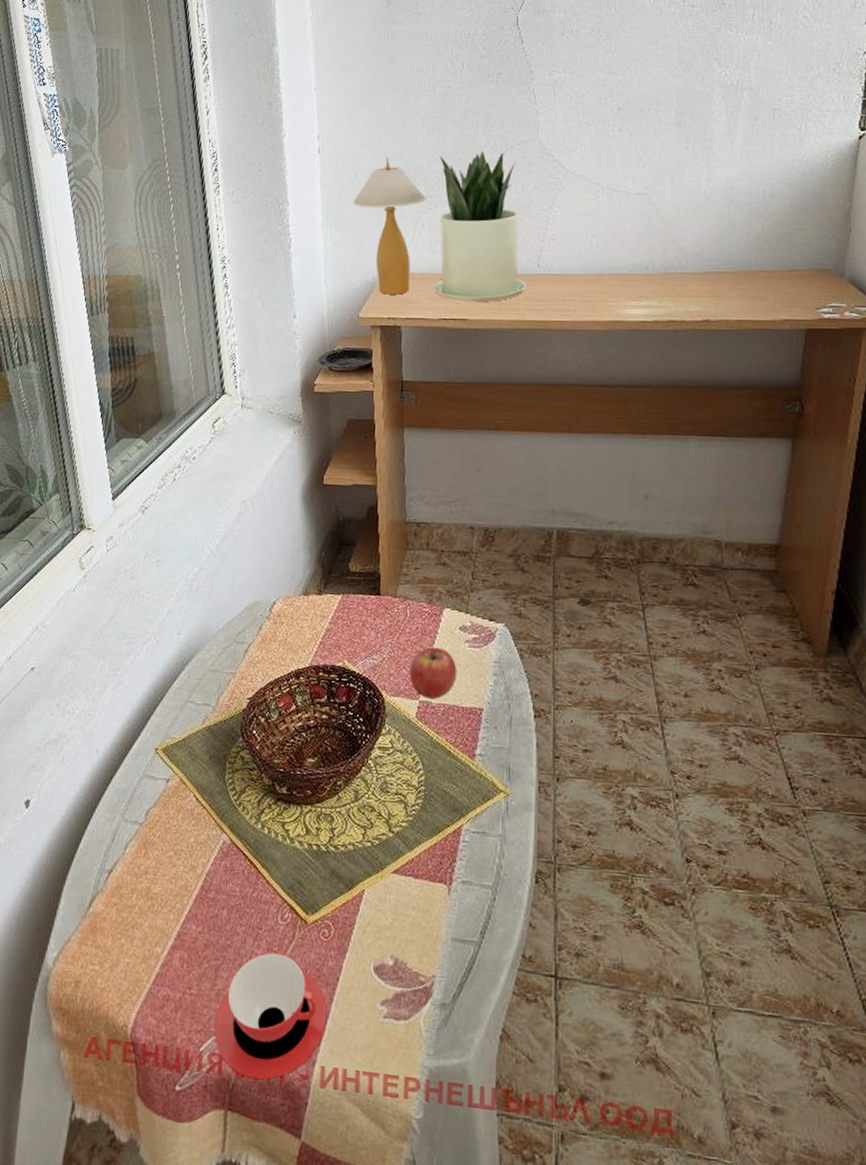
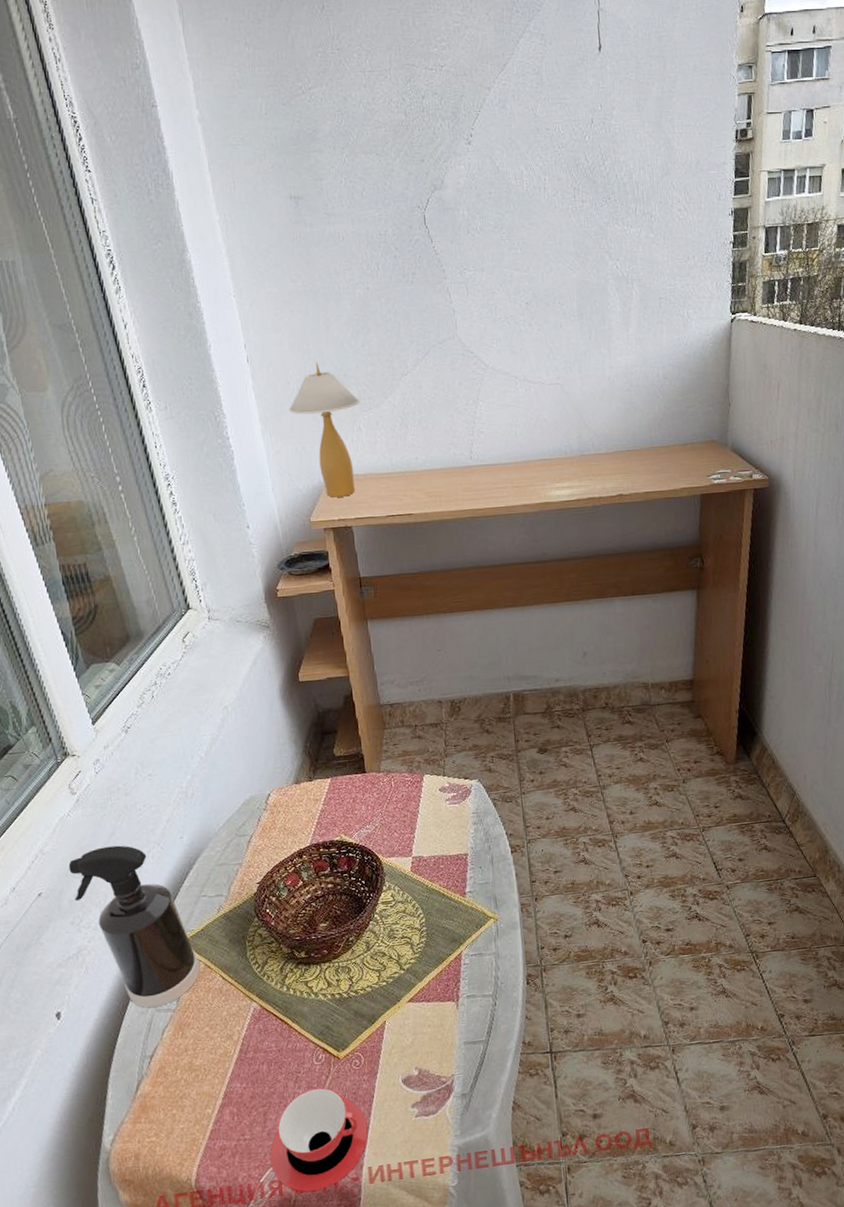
spray bottle: none [64,629,176,817] -> present [68,845,201,1008]
apple: present [410,647,457,699] -> none [400,809,443,854]
planter: present [432,151,526,303] -> none [367,351,462,498]

